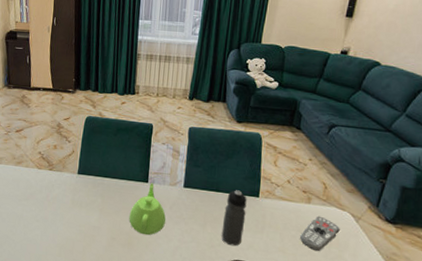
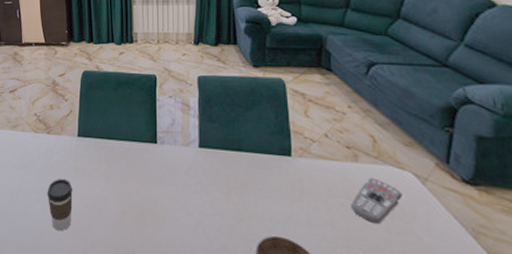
coffee cup: none [46,209,70,254] -> present [47,178,73,232]
teapot: present [129,183,166,236] -> none [139,144,183,208]
water bottle: present [221,190,247,246] -> none [250,148,278,219]

